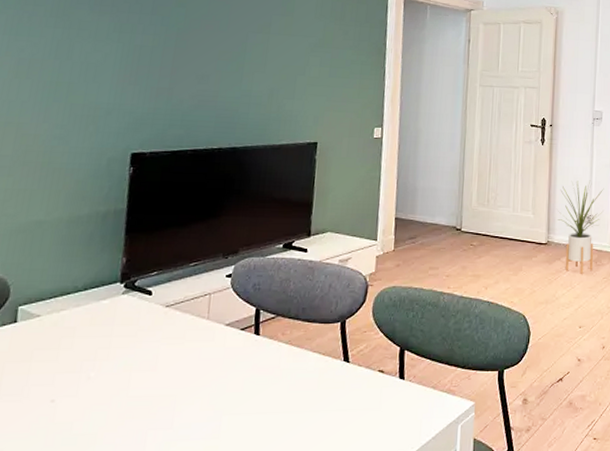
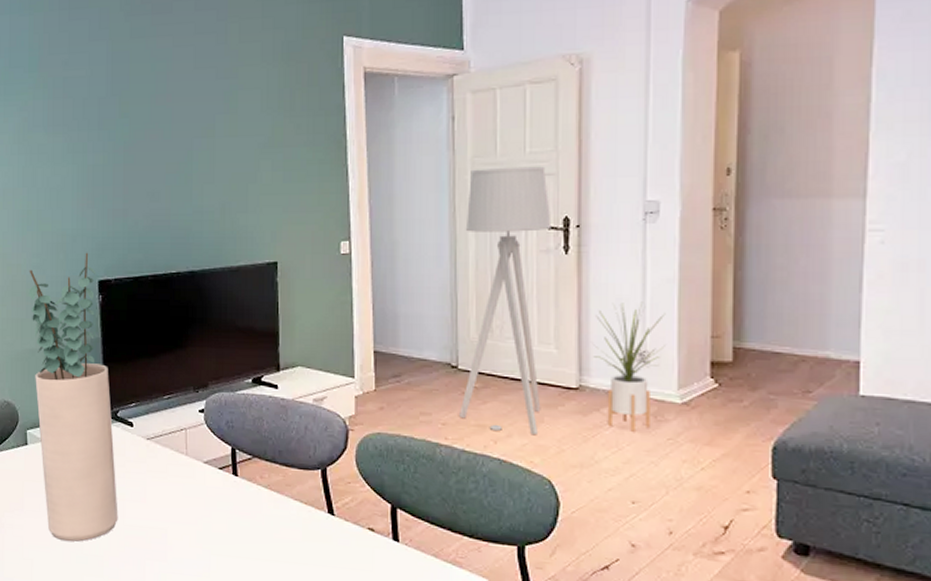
vase: none [29,126,131,423] -> present [28,252,118,542]
floor lamp: none [460,79,534,281] -> present [460,166,552,436]

